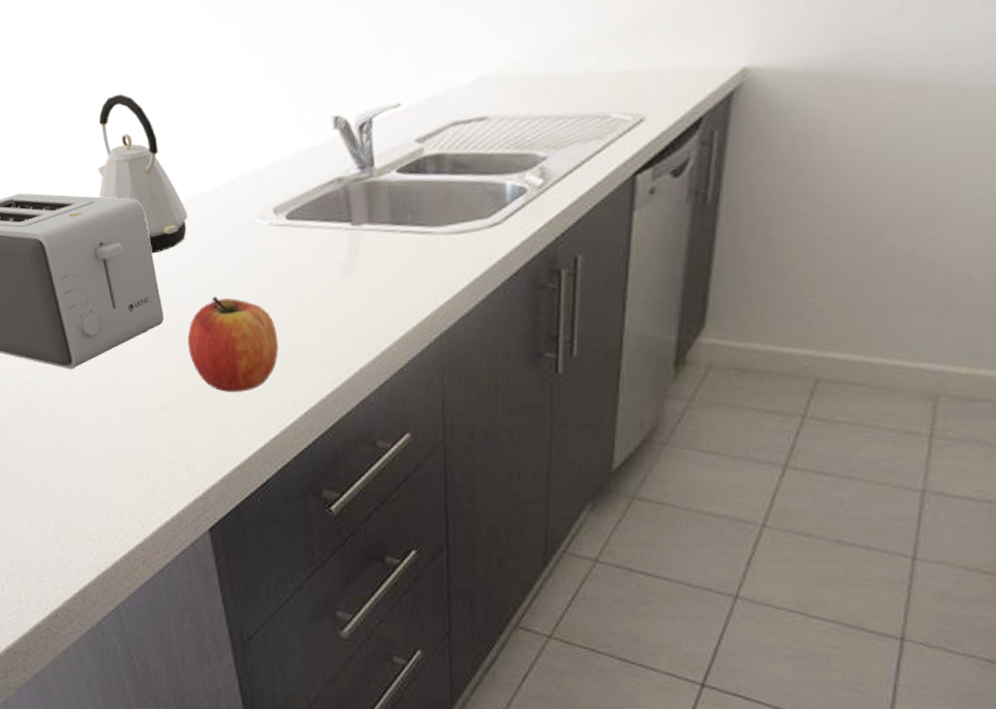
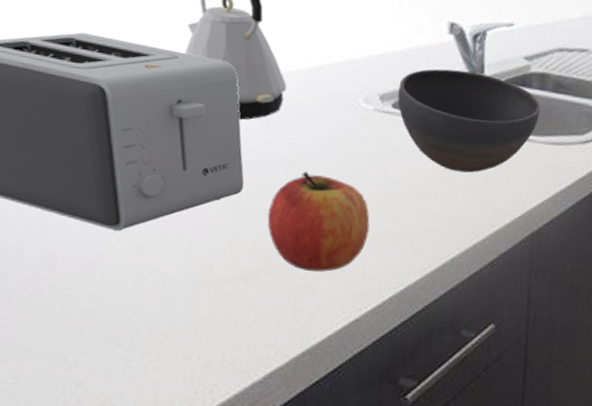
bowl: none [290,167,439,278] -> present [397,69,541,173]

